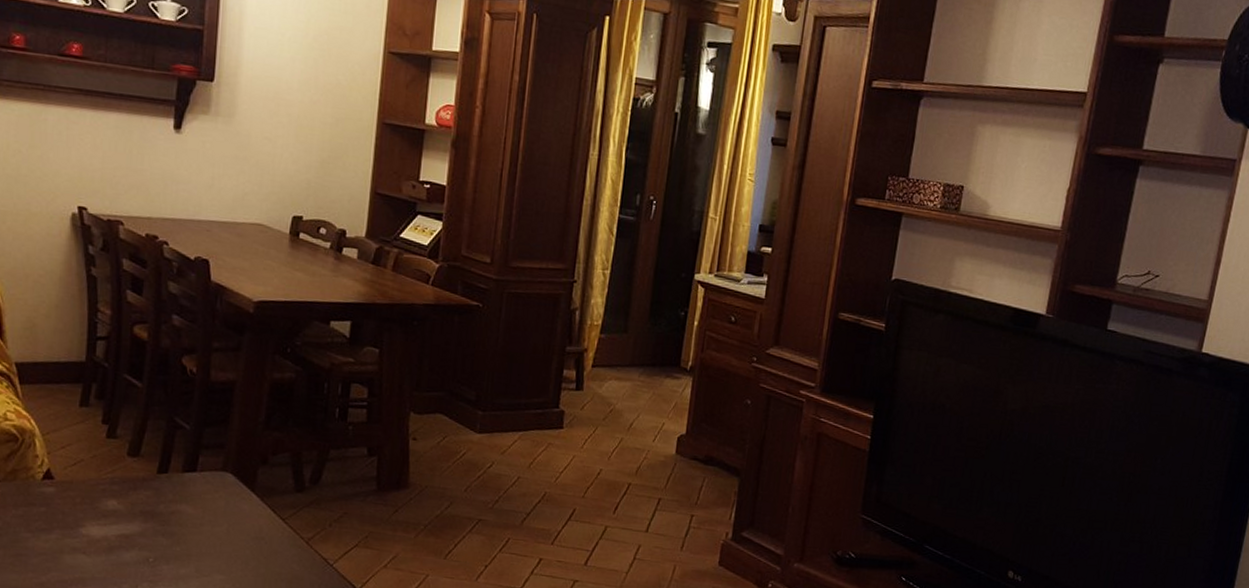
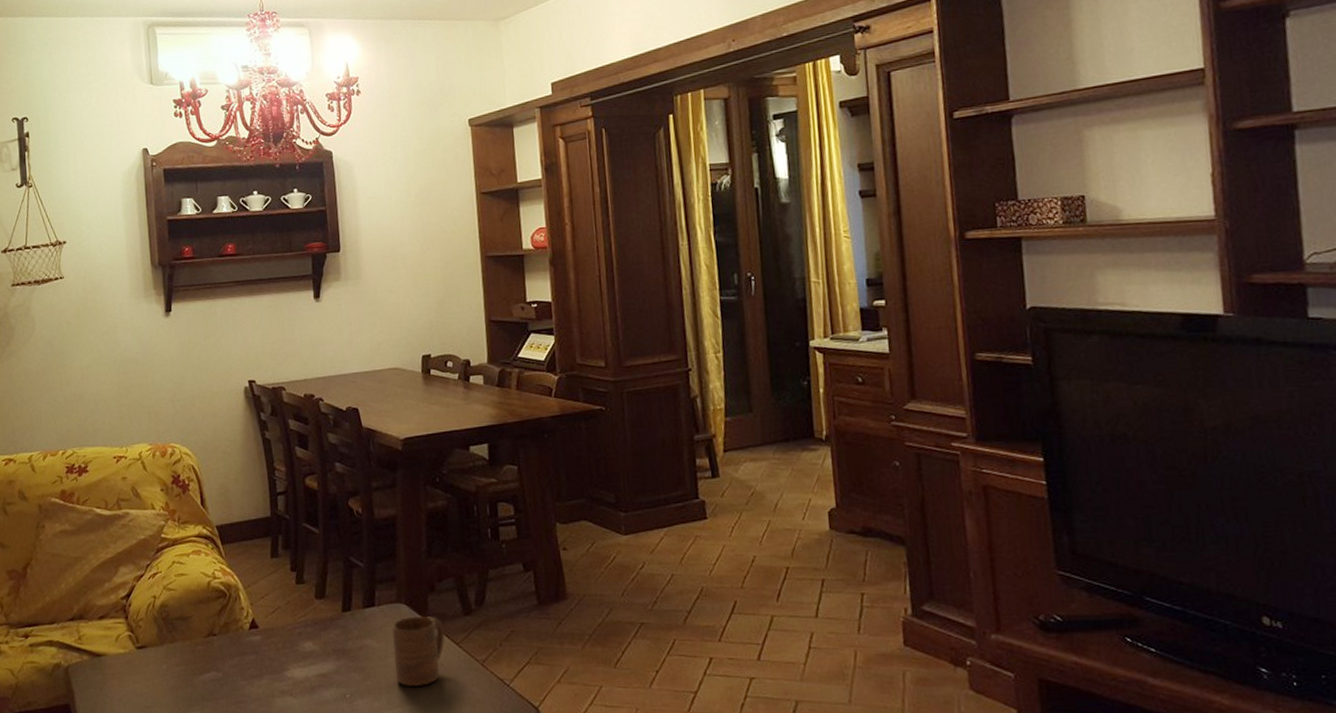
cup: none [209,486,272,558] -> present [391,616,445,686]

